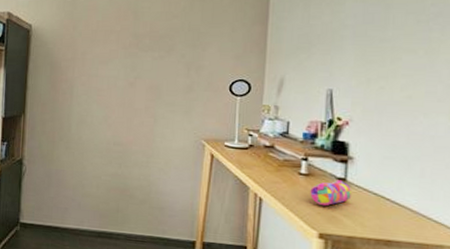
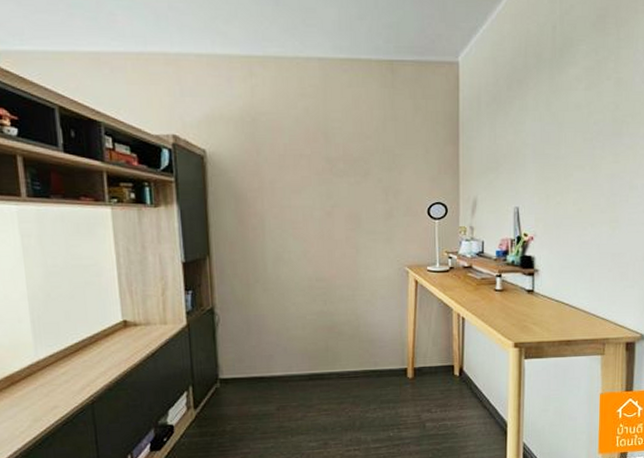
pencil case: present [310,180,352,206] -> none [505,292,539,318]

